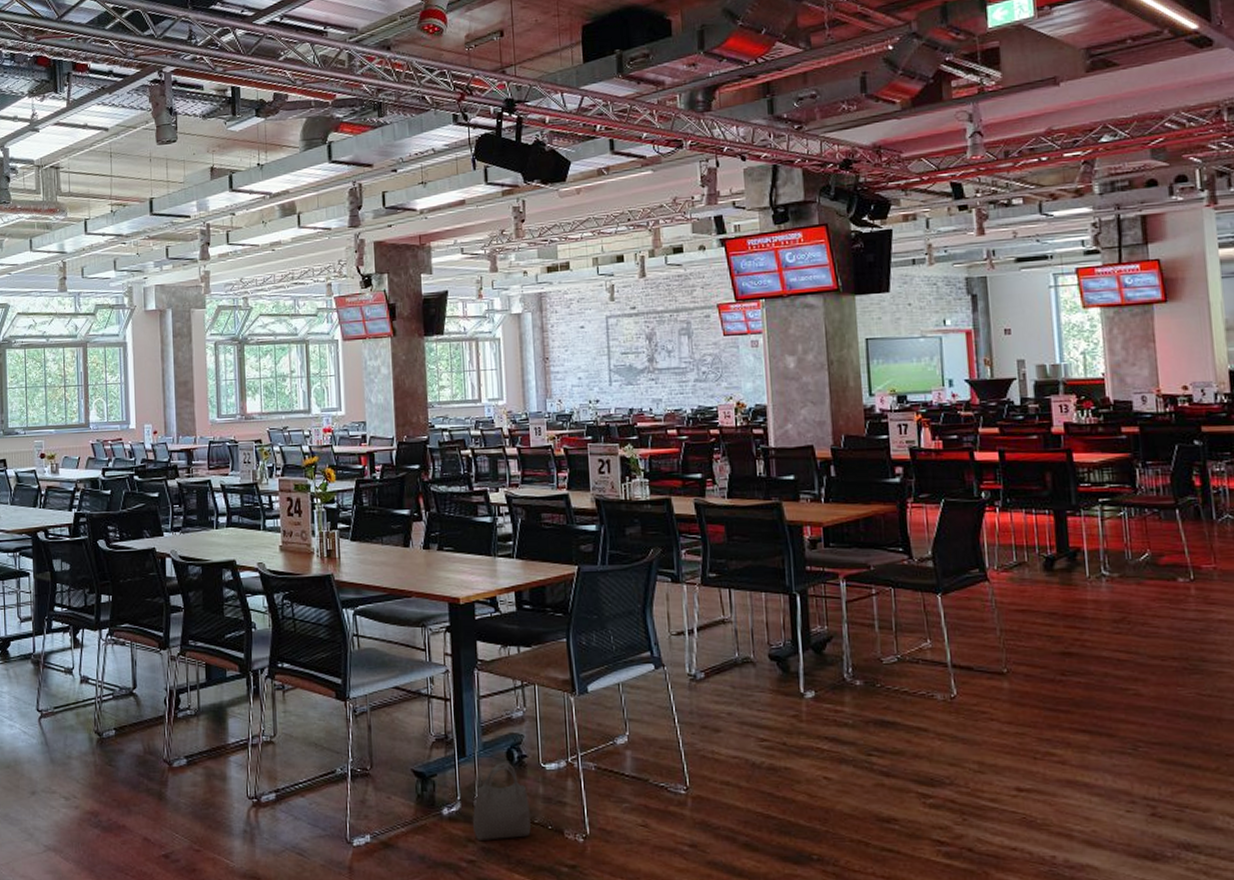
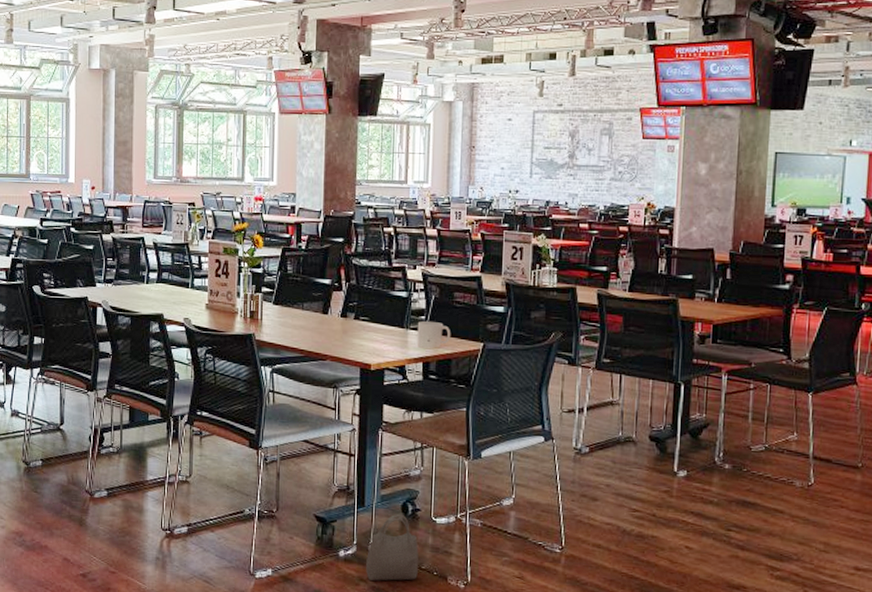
mug: none [505,547,543,577] -> present [417,321,451,350]

